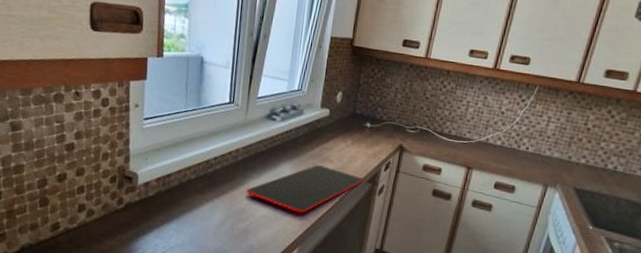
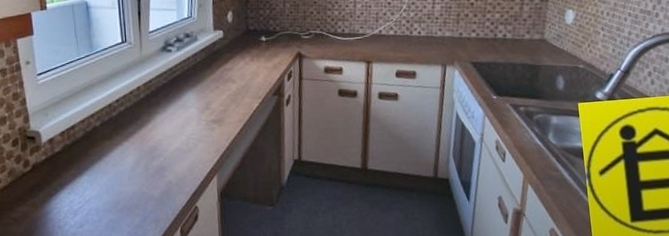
cutting board: present [245,165,365,214] -> none [153,87,270,140]

